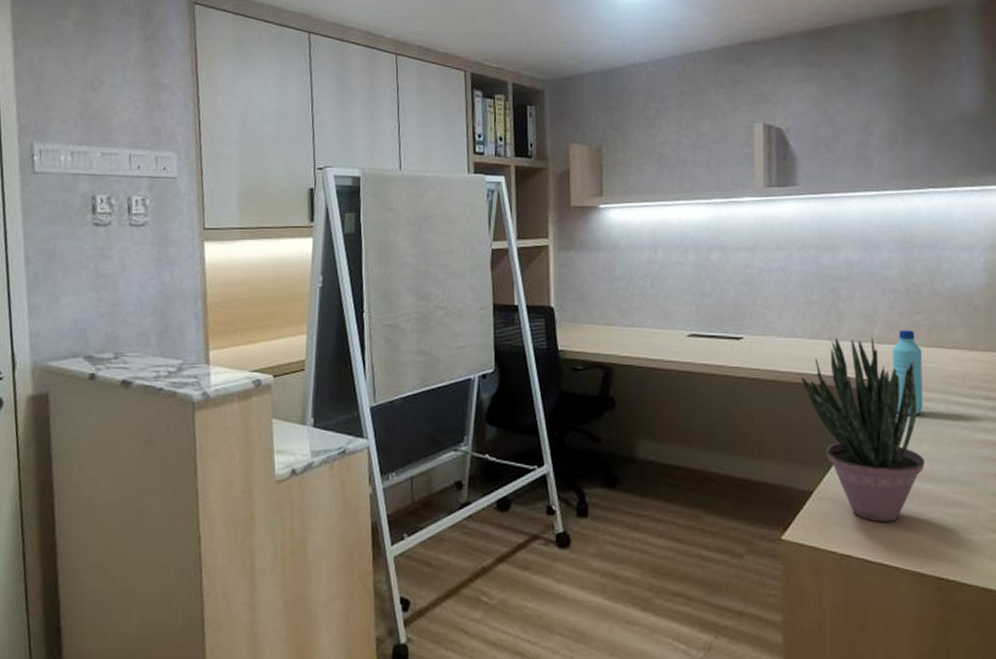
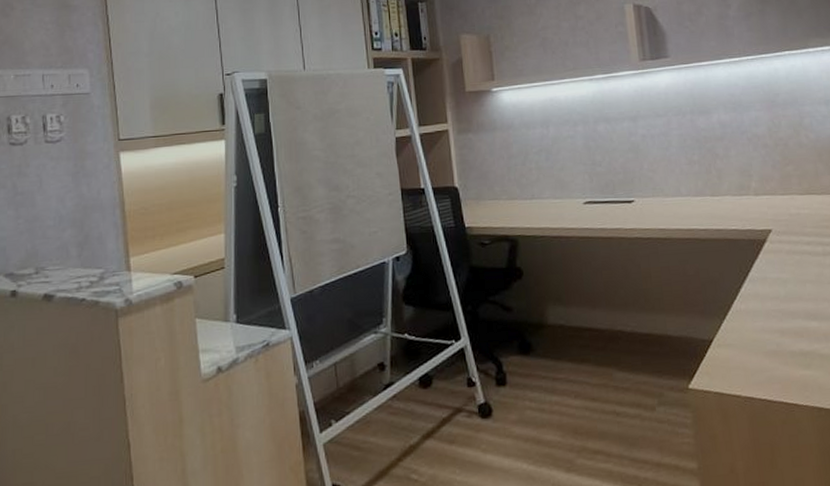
potted plant: present [802,337,925,522] -> none [691,190,810,363]
water bottle: present [891,330,923,415] -> none [768,181,803,259]

